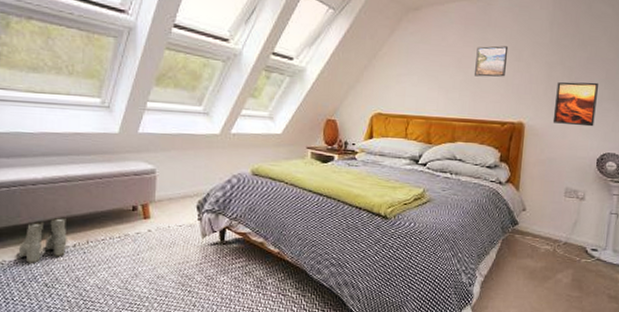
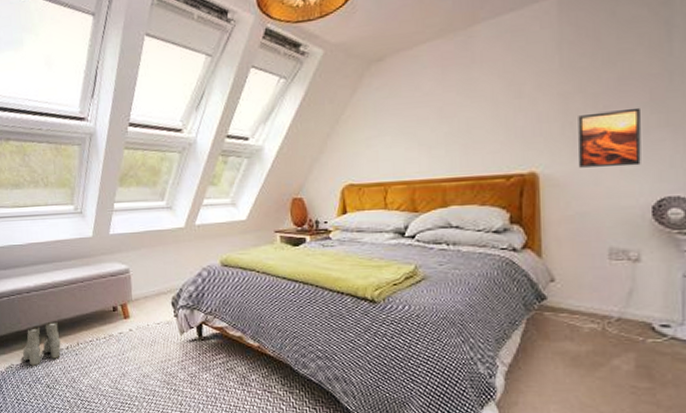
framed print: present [473,46,509,77] -> none [461,83,504,125]

